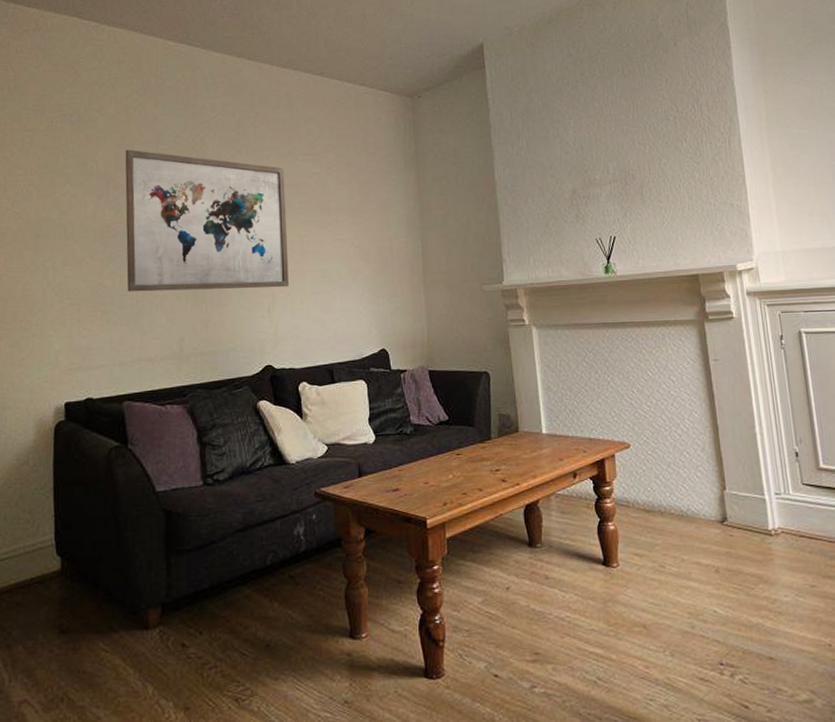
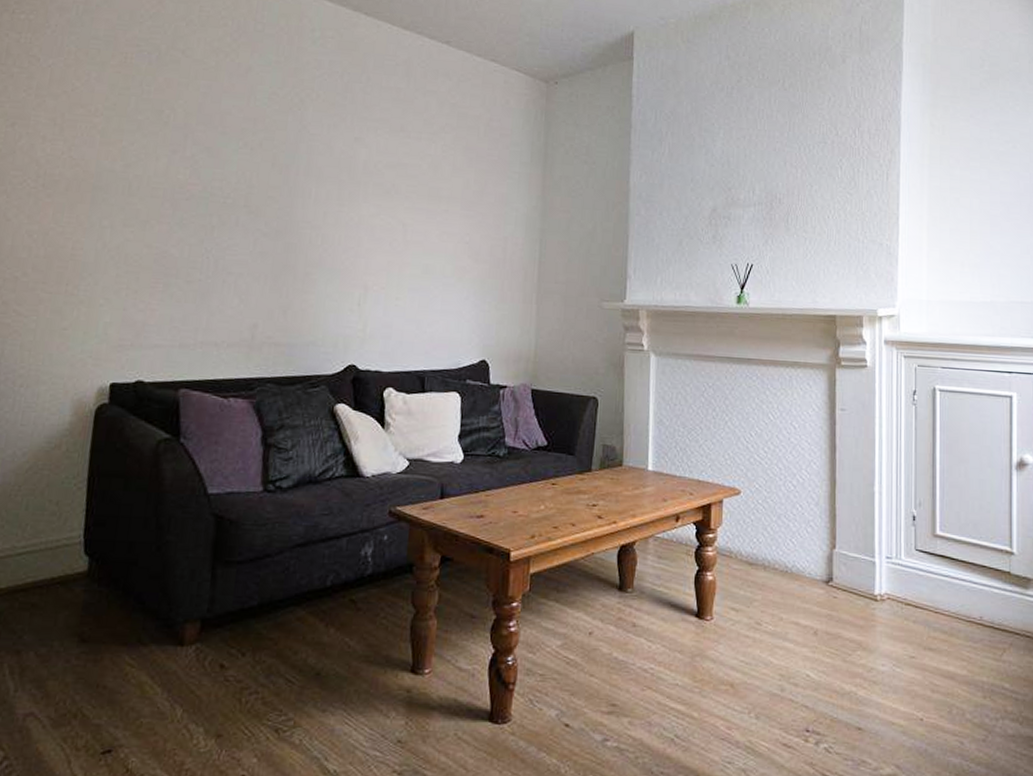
wall art: present [125,149,289,292] -> none [197,100,393,280]

